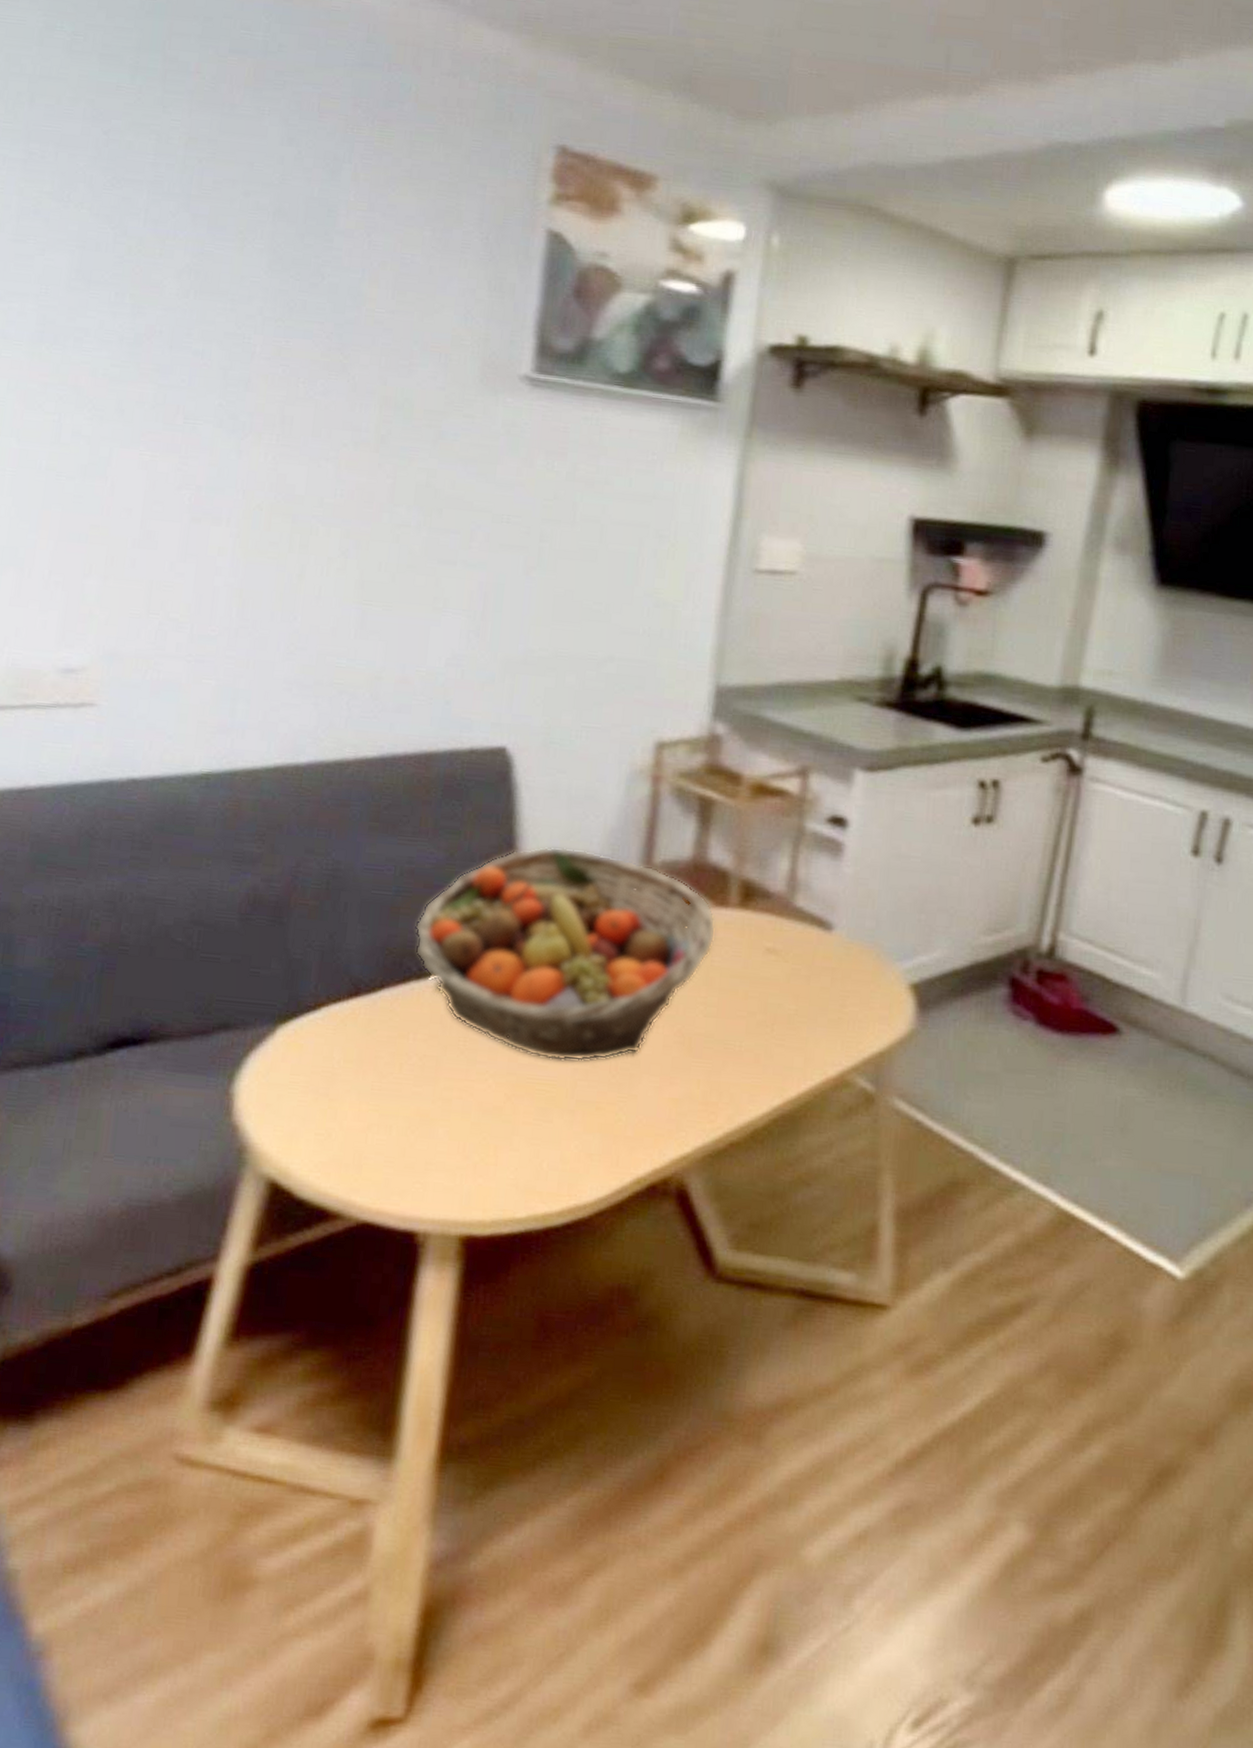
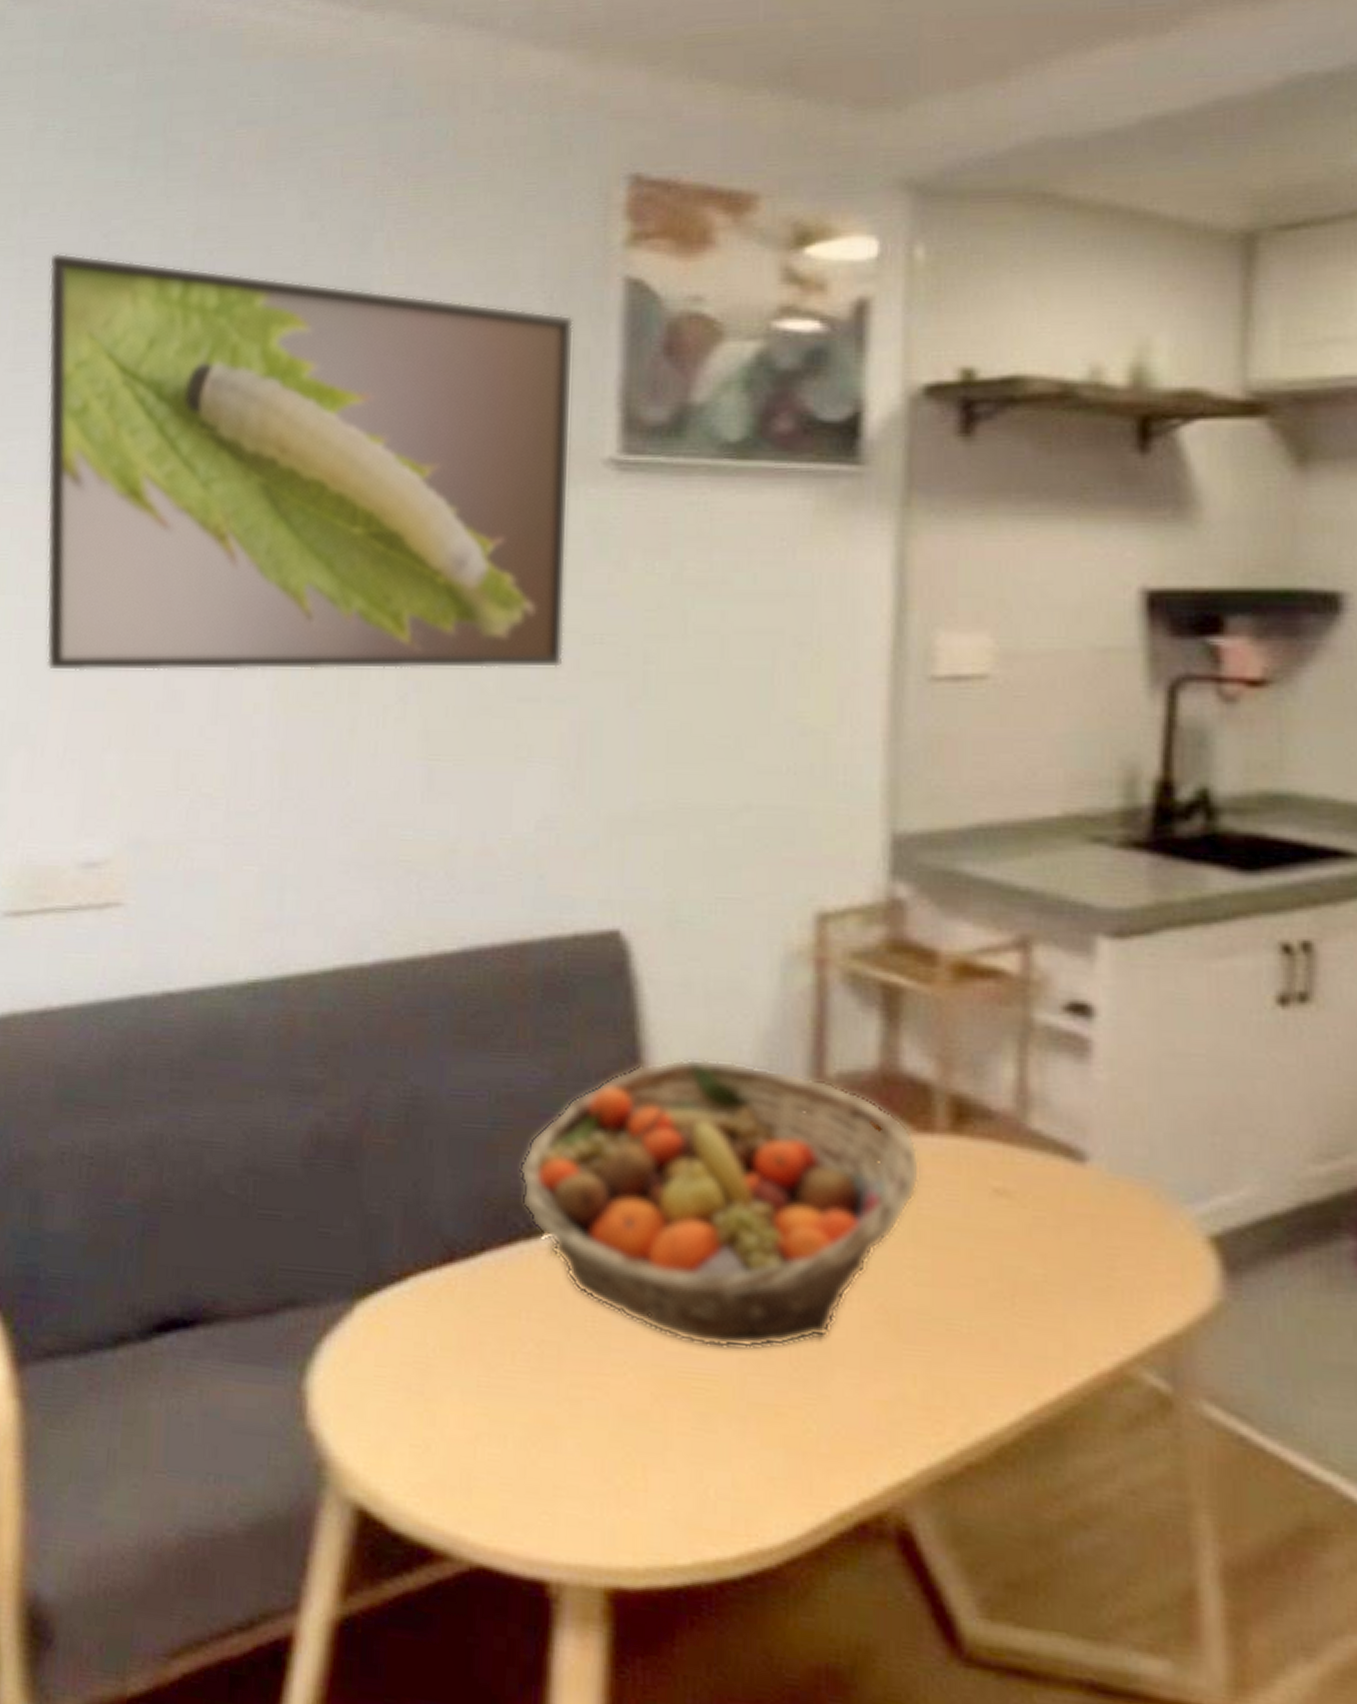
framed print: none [36,141,504,540] -> present [46,253,575,672]

